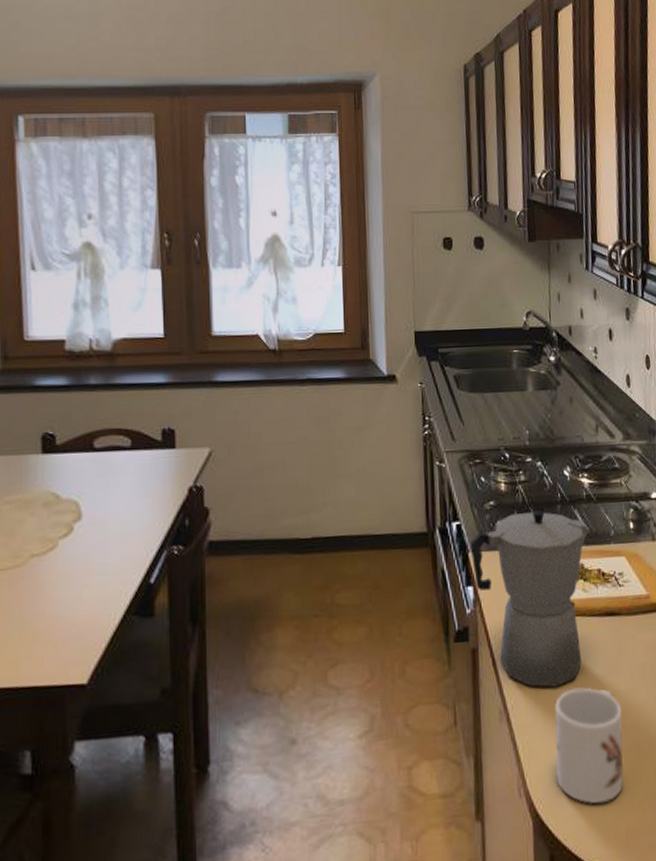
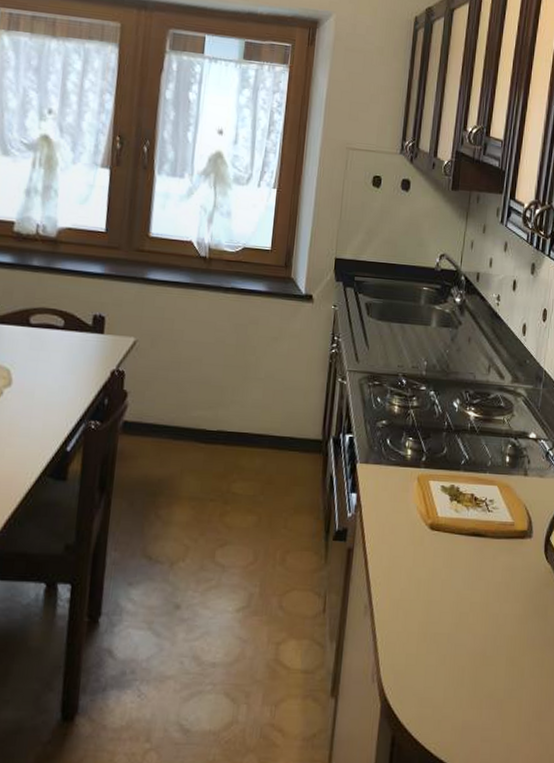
moka pot: present [470,511,592,688] -> none [359,434,471,592]
mug: present [554,687,624,804] -> none [407,595,475,697]

